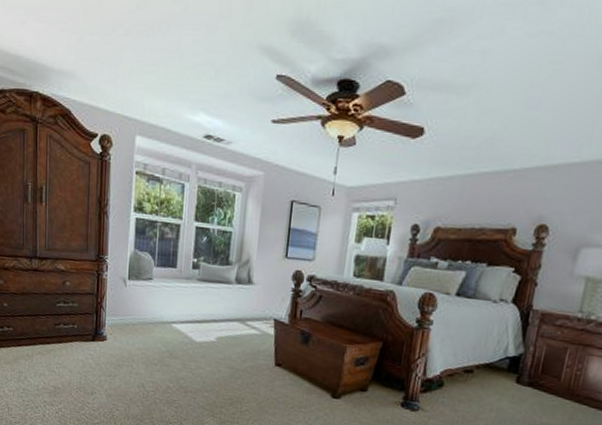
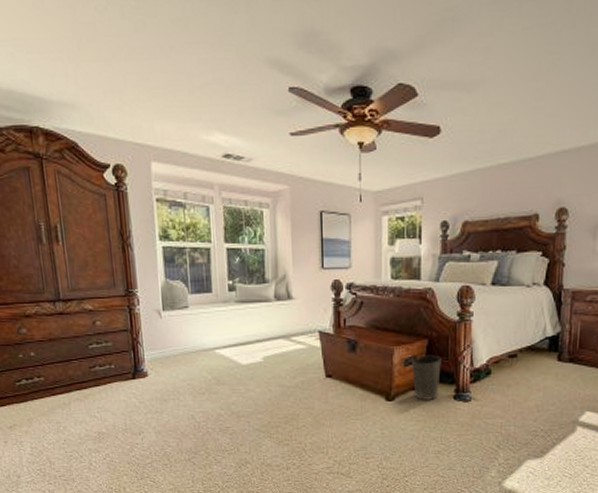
waste basket: none [361,357,394,404] -> present [412,355,441,400]

